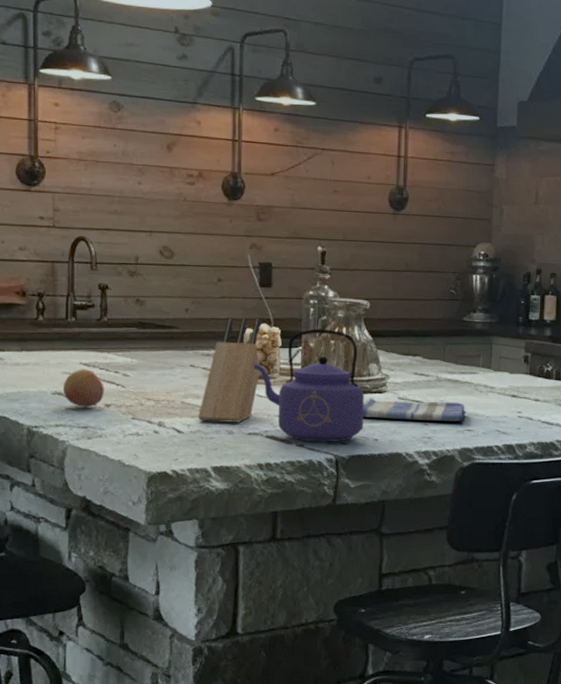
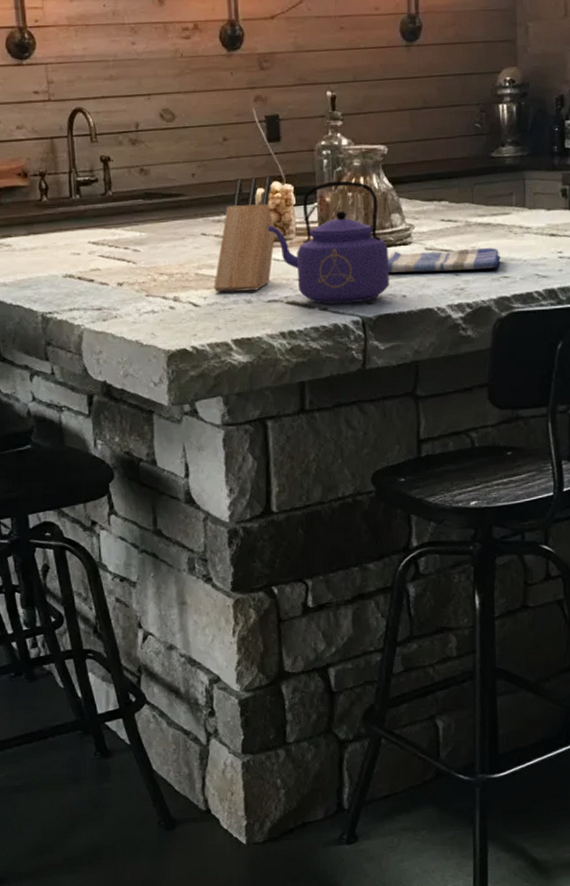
fruit: present [62,369,104,407] -> none [73,248,116,289]

